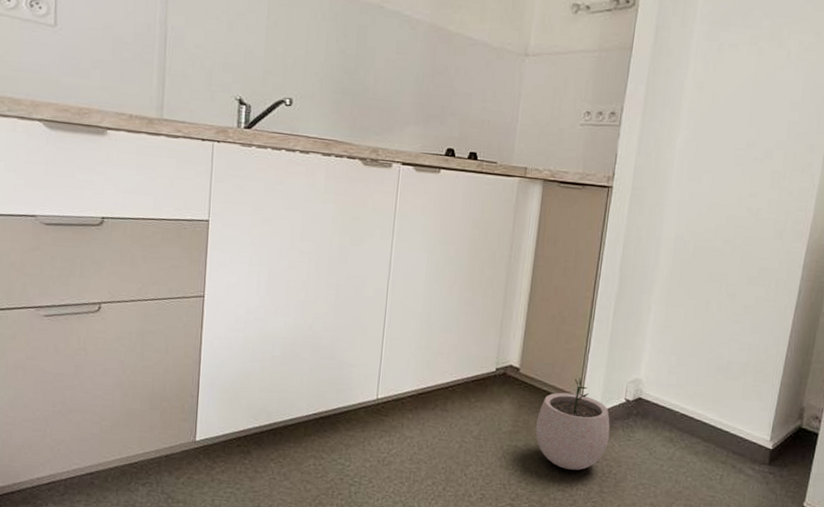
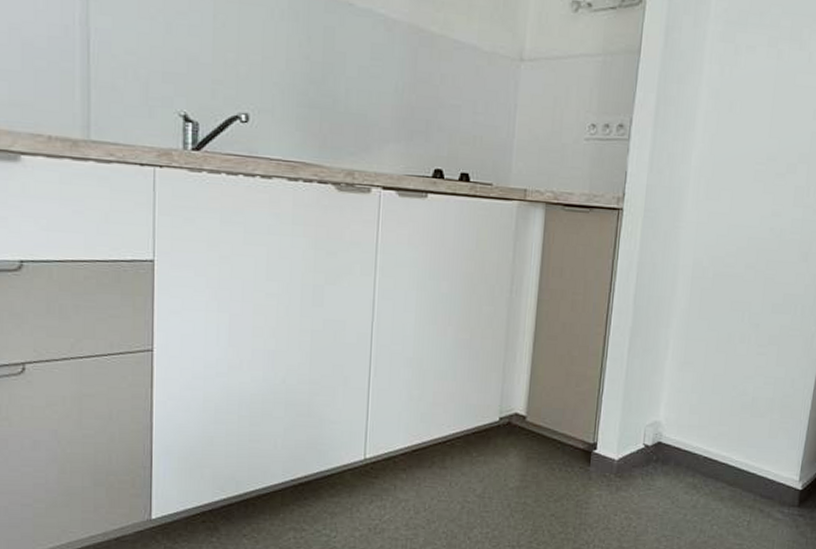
plant pot: present [535,377,610,470] -> none [546,423,628,525]

